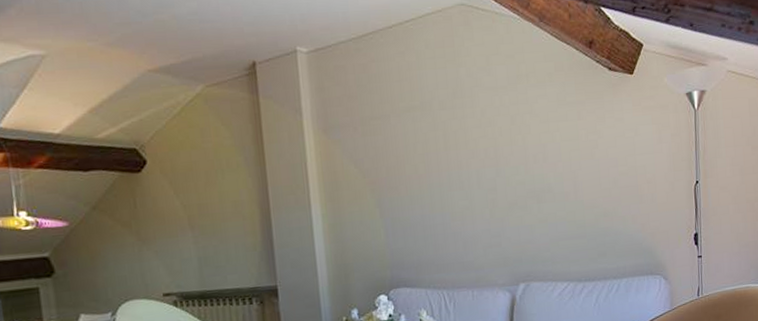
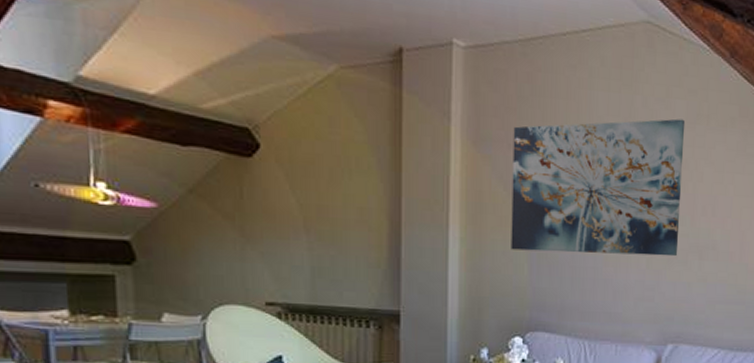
wall art: none [356,82,517,219] -> present [511,119,686,257]

